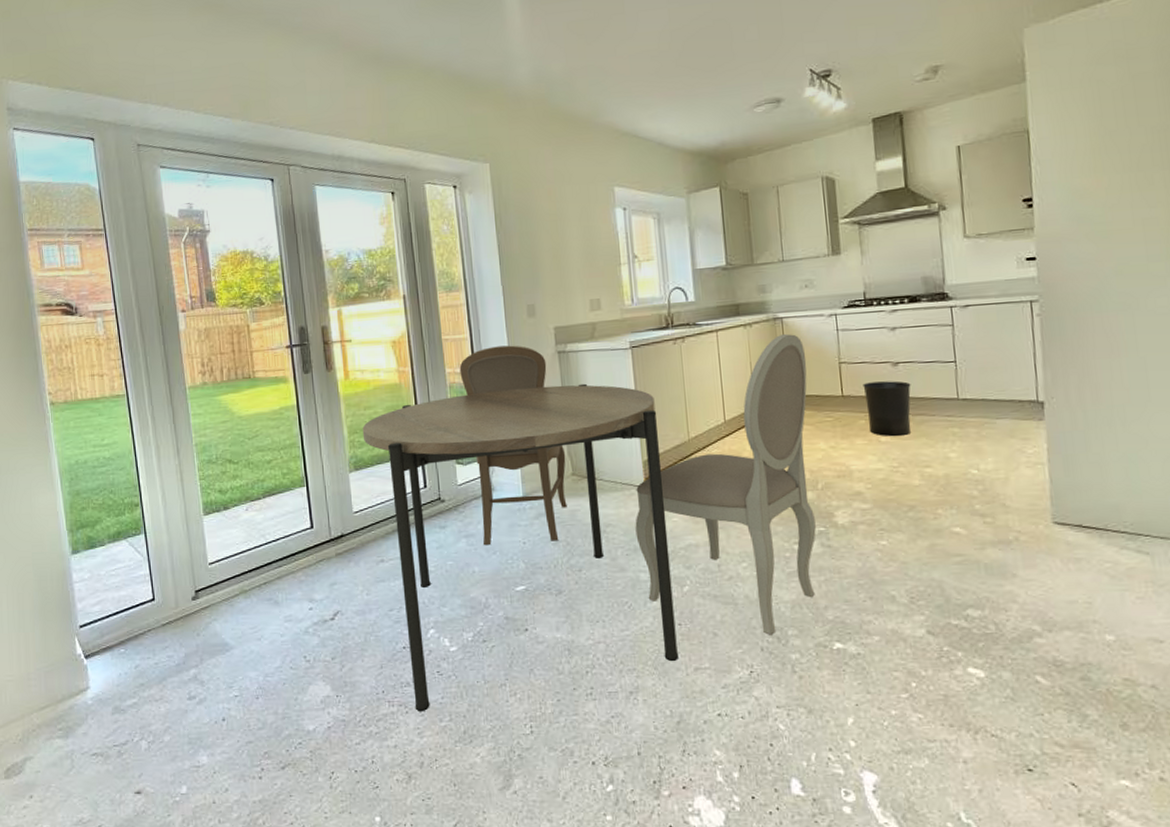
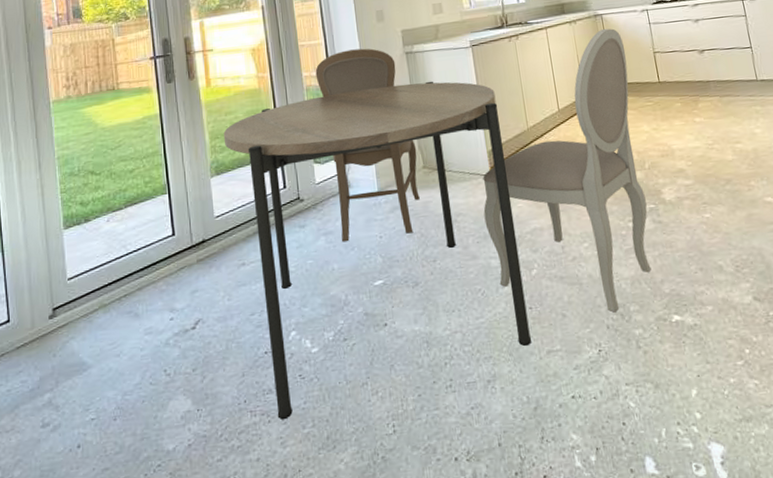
waste bin: present [863,381,911,436] -> none [675,66,721,117]

